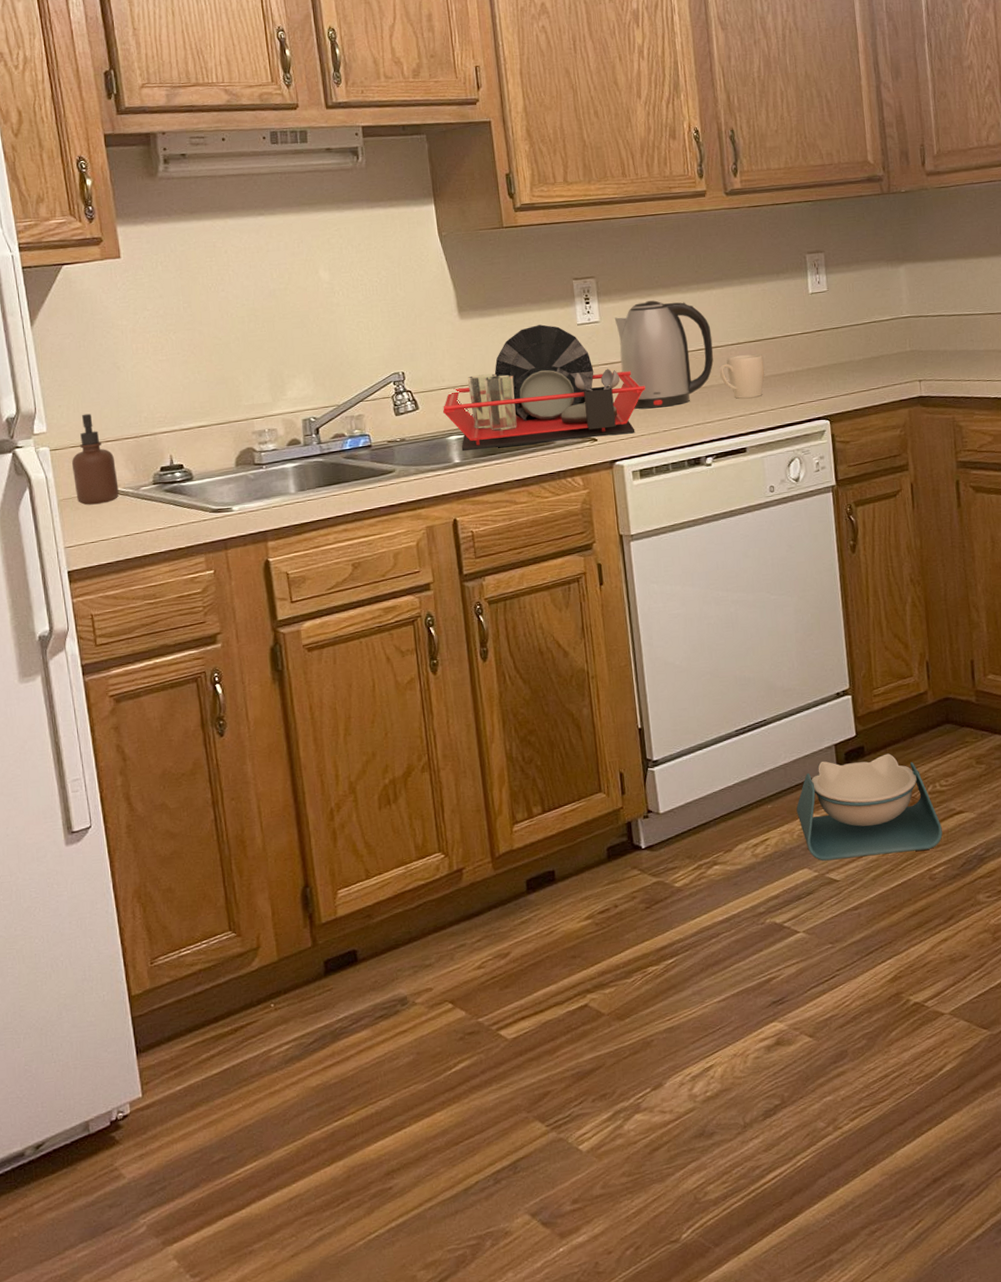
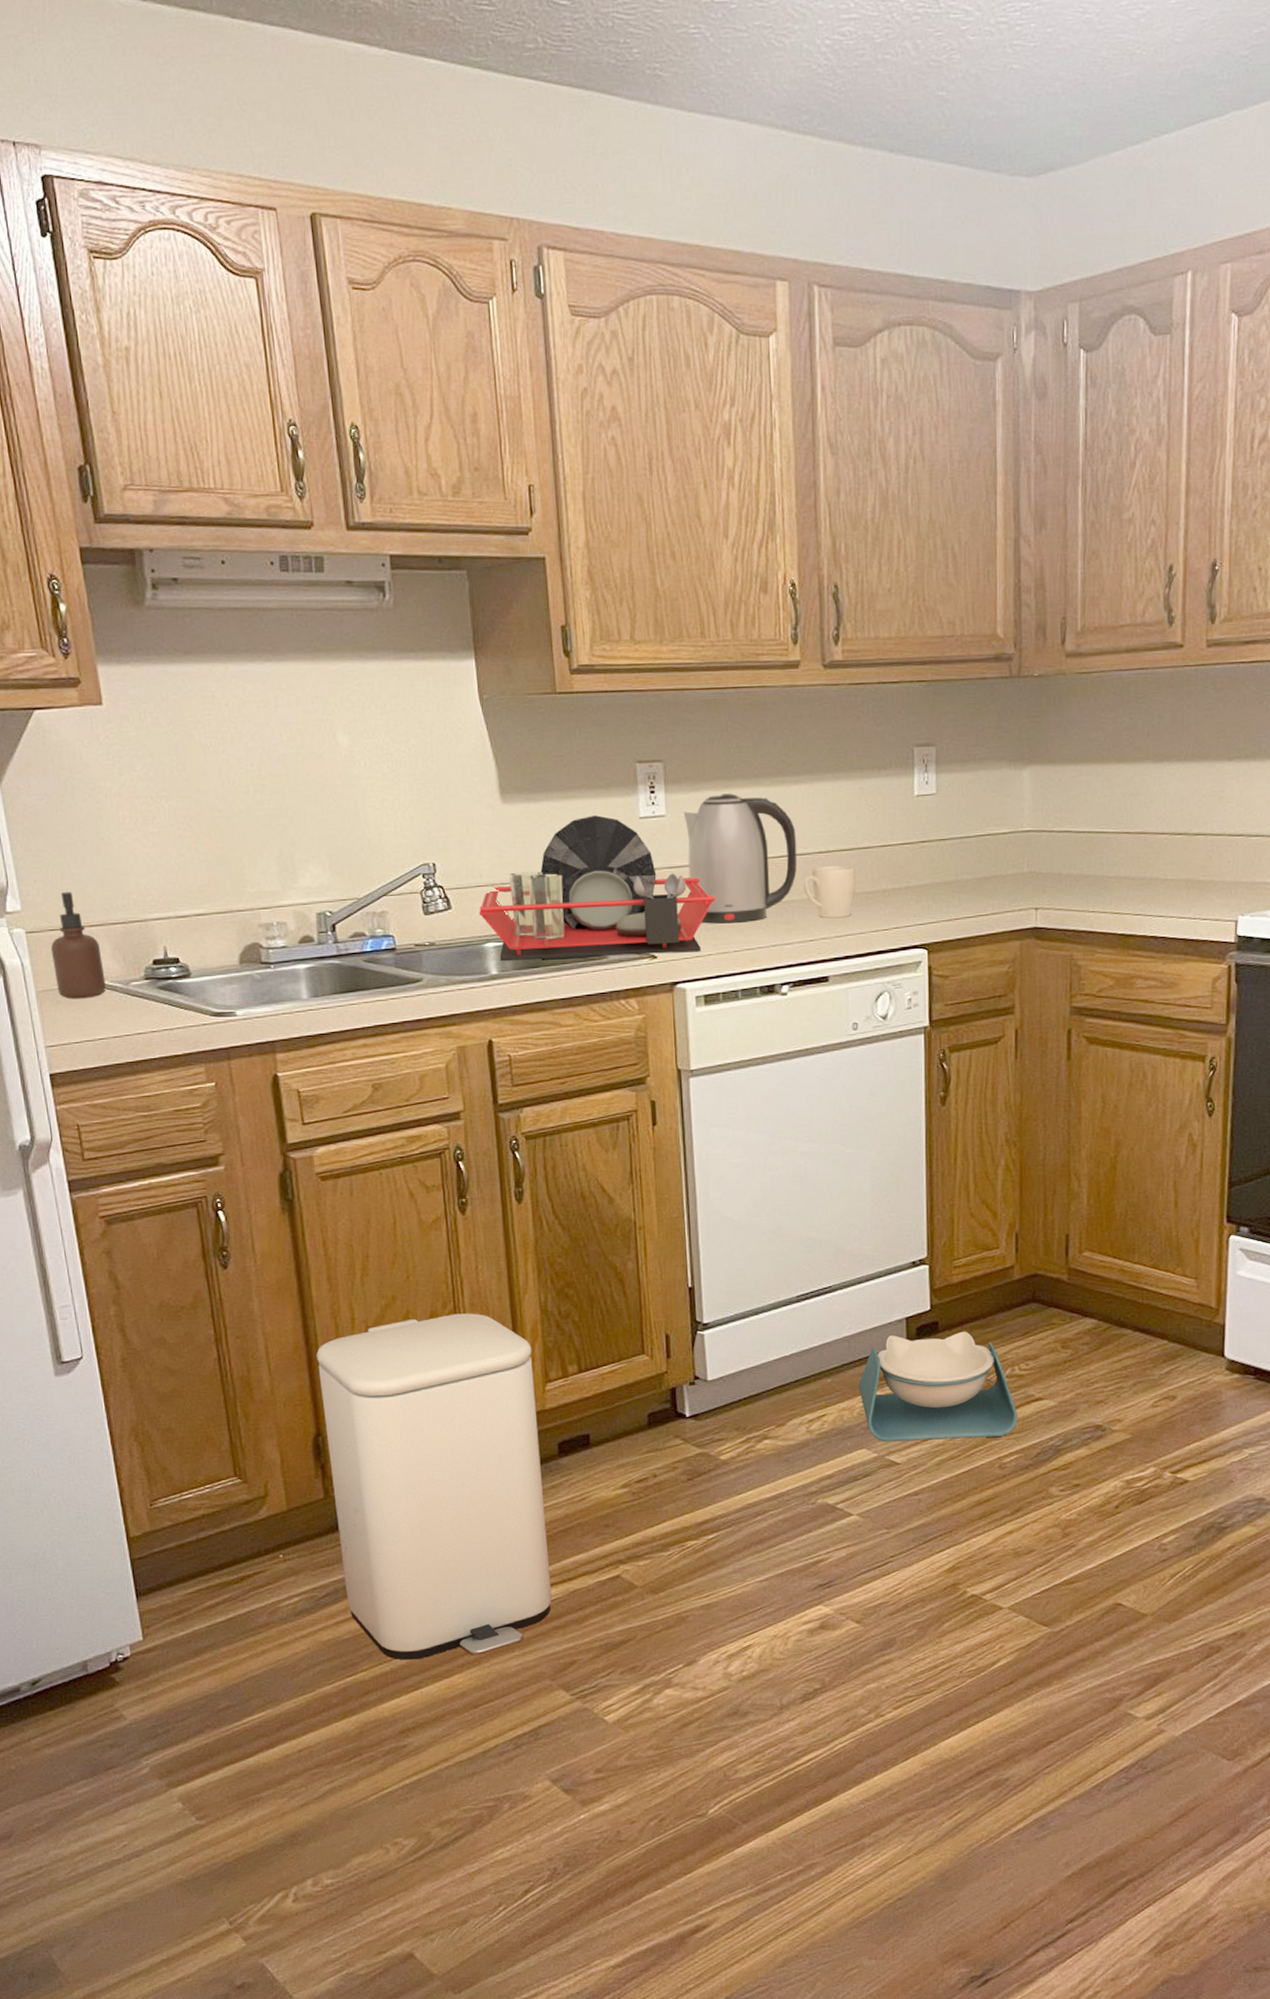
pedal bin: none [304,763,526,1101] -> present [316,1313,552,1660]

